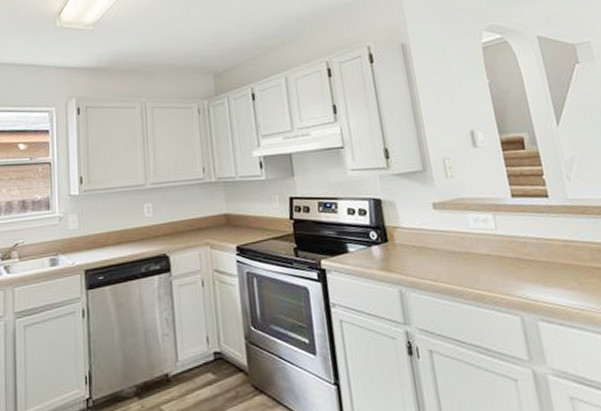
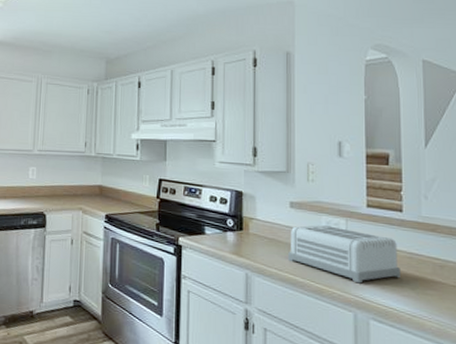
toaster: none [438,223,560,283] -> present [288,225,400,284]

